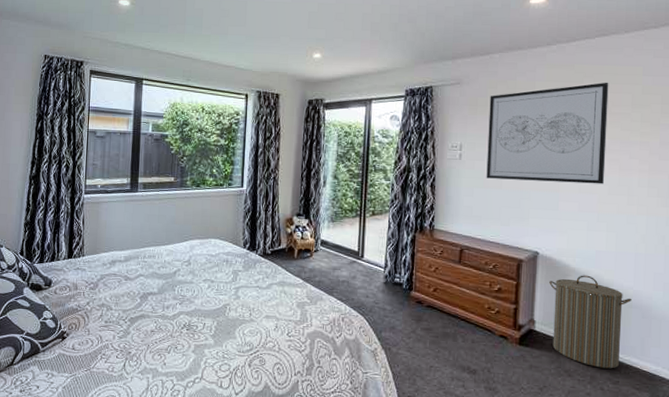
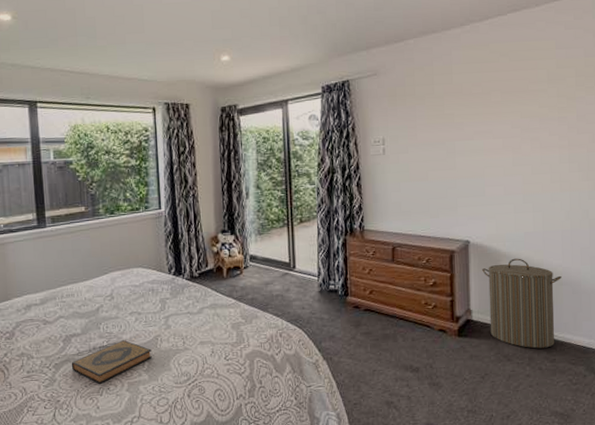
hardback book: none [145,304,220,342] -> present [71,340,152,384]
wall art: present [486,82,609,184] -> none [408,59,528,171]

